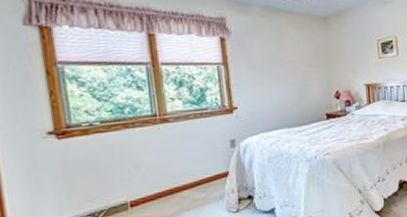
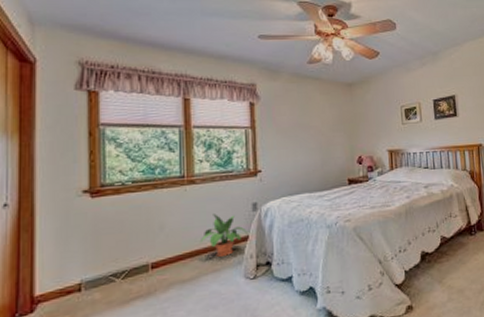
potted plant: none [178,151,227,193] -> present [199,214,247,257]

